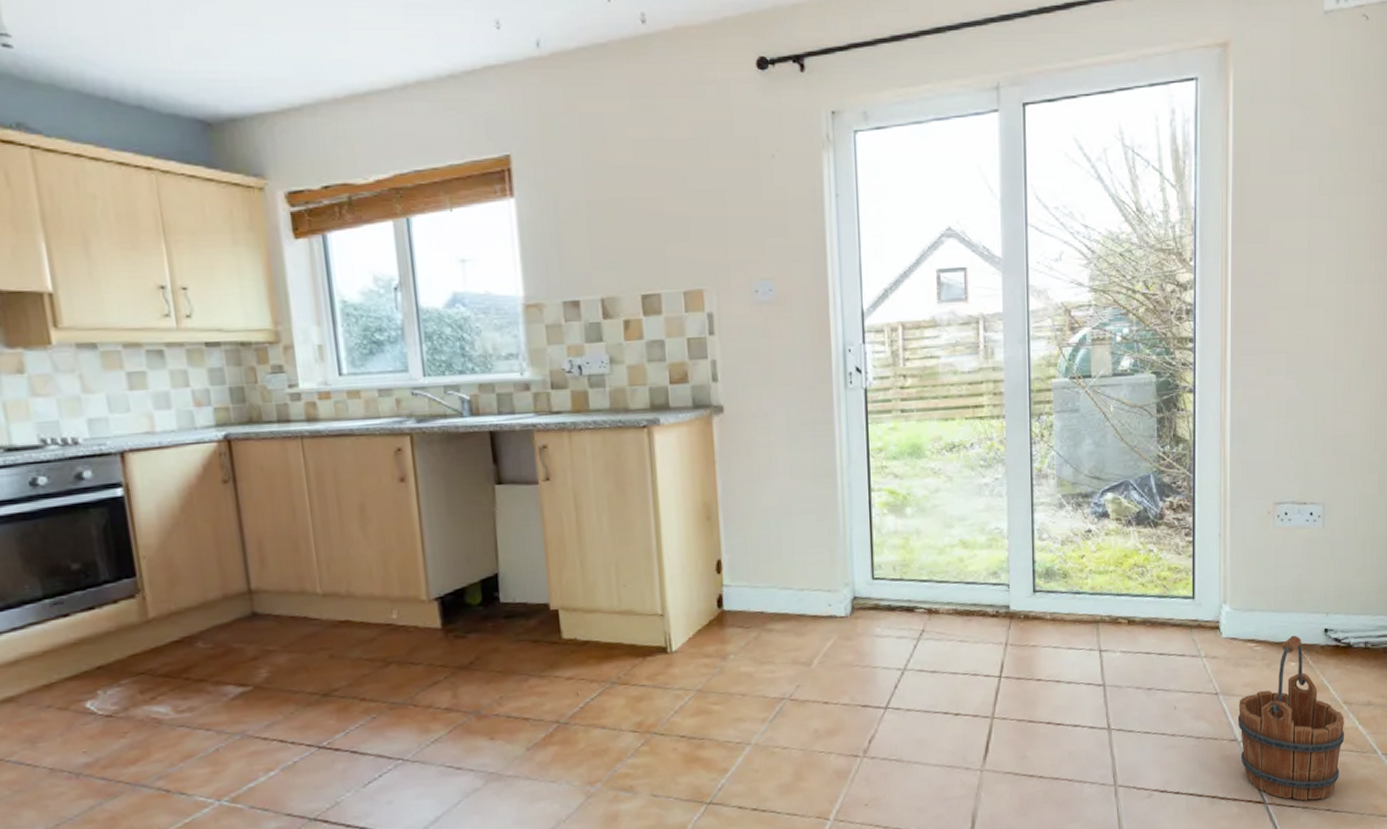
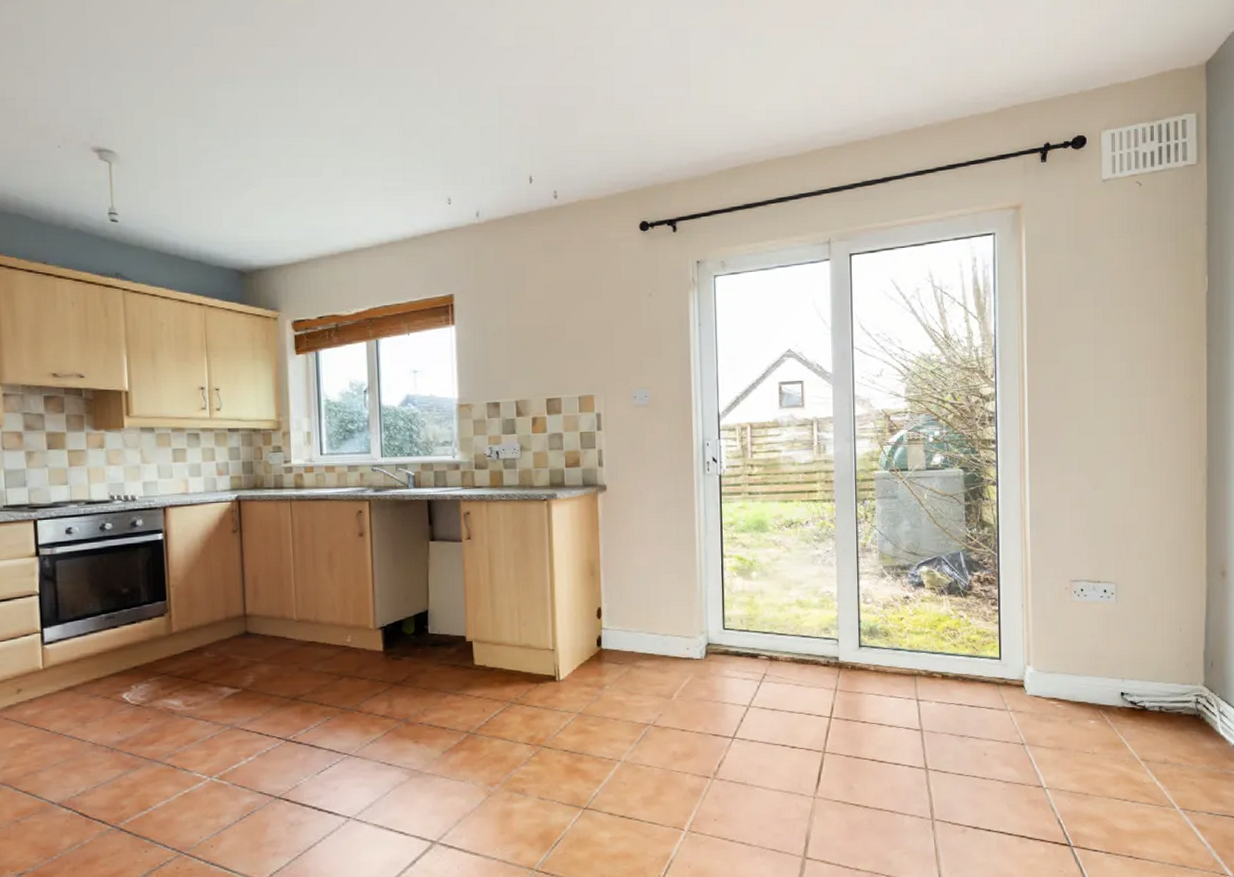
wooden bucket: present [1237,635,1345,801] -> none [1042,696,1144,847]

